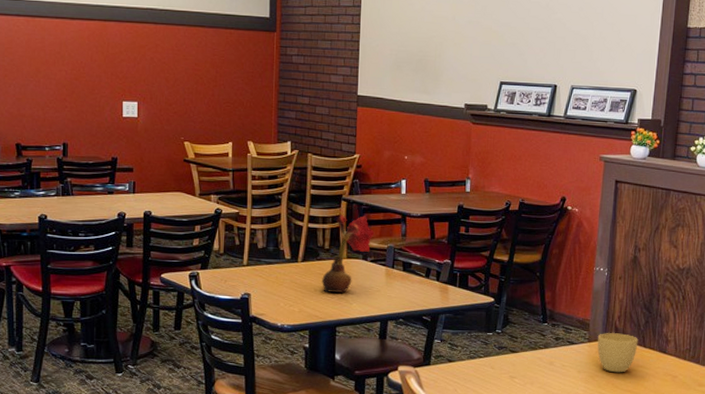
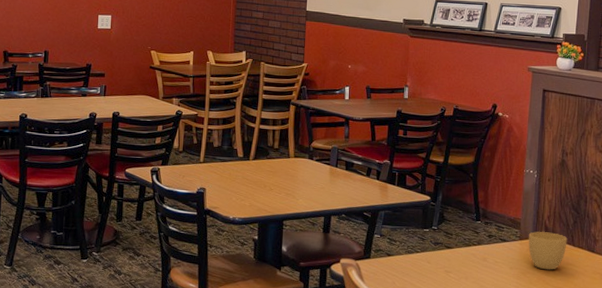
flower: present [322,213,375,293] -> none [271,116,320,189]

